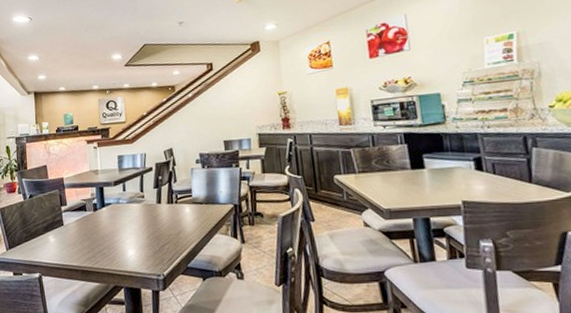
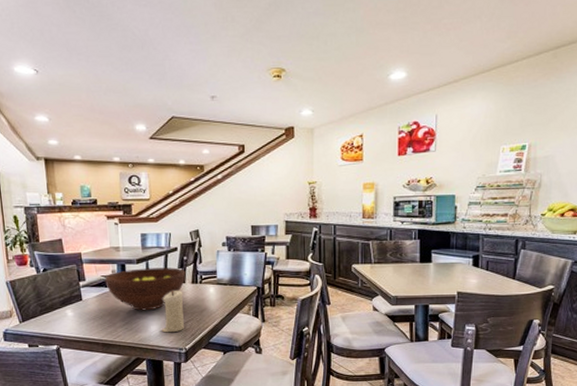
fruit bowl: none [84,188,162,235] -> present [105,267,186,311]
candle: none [138,212,161,258] -> present [161,291,184,333]

